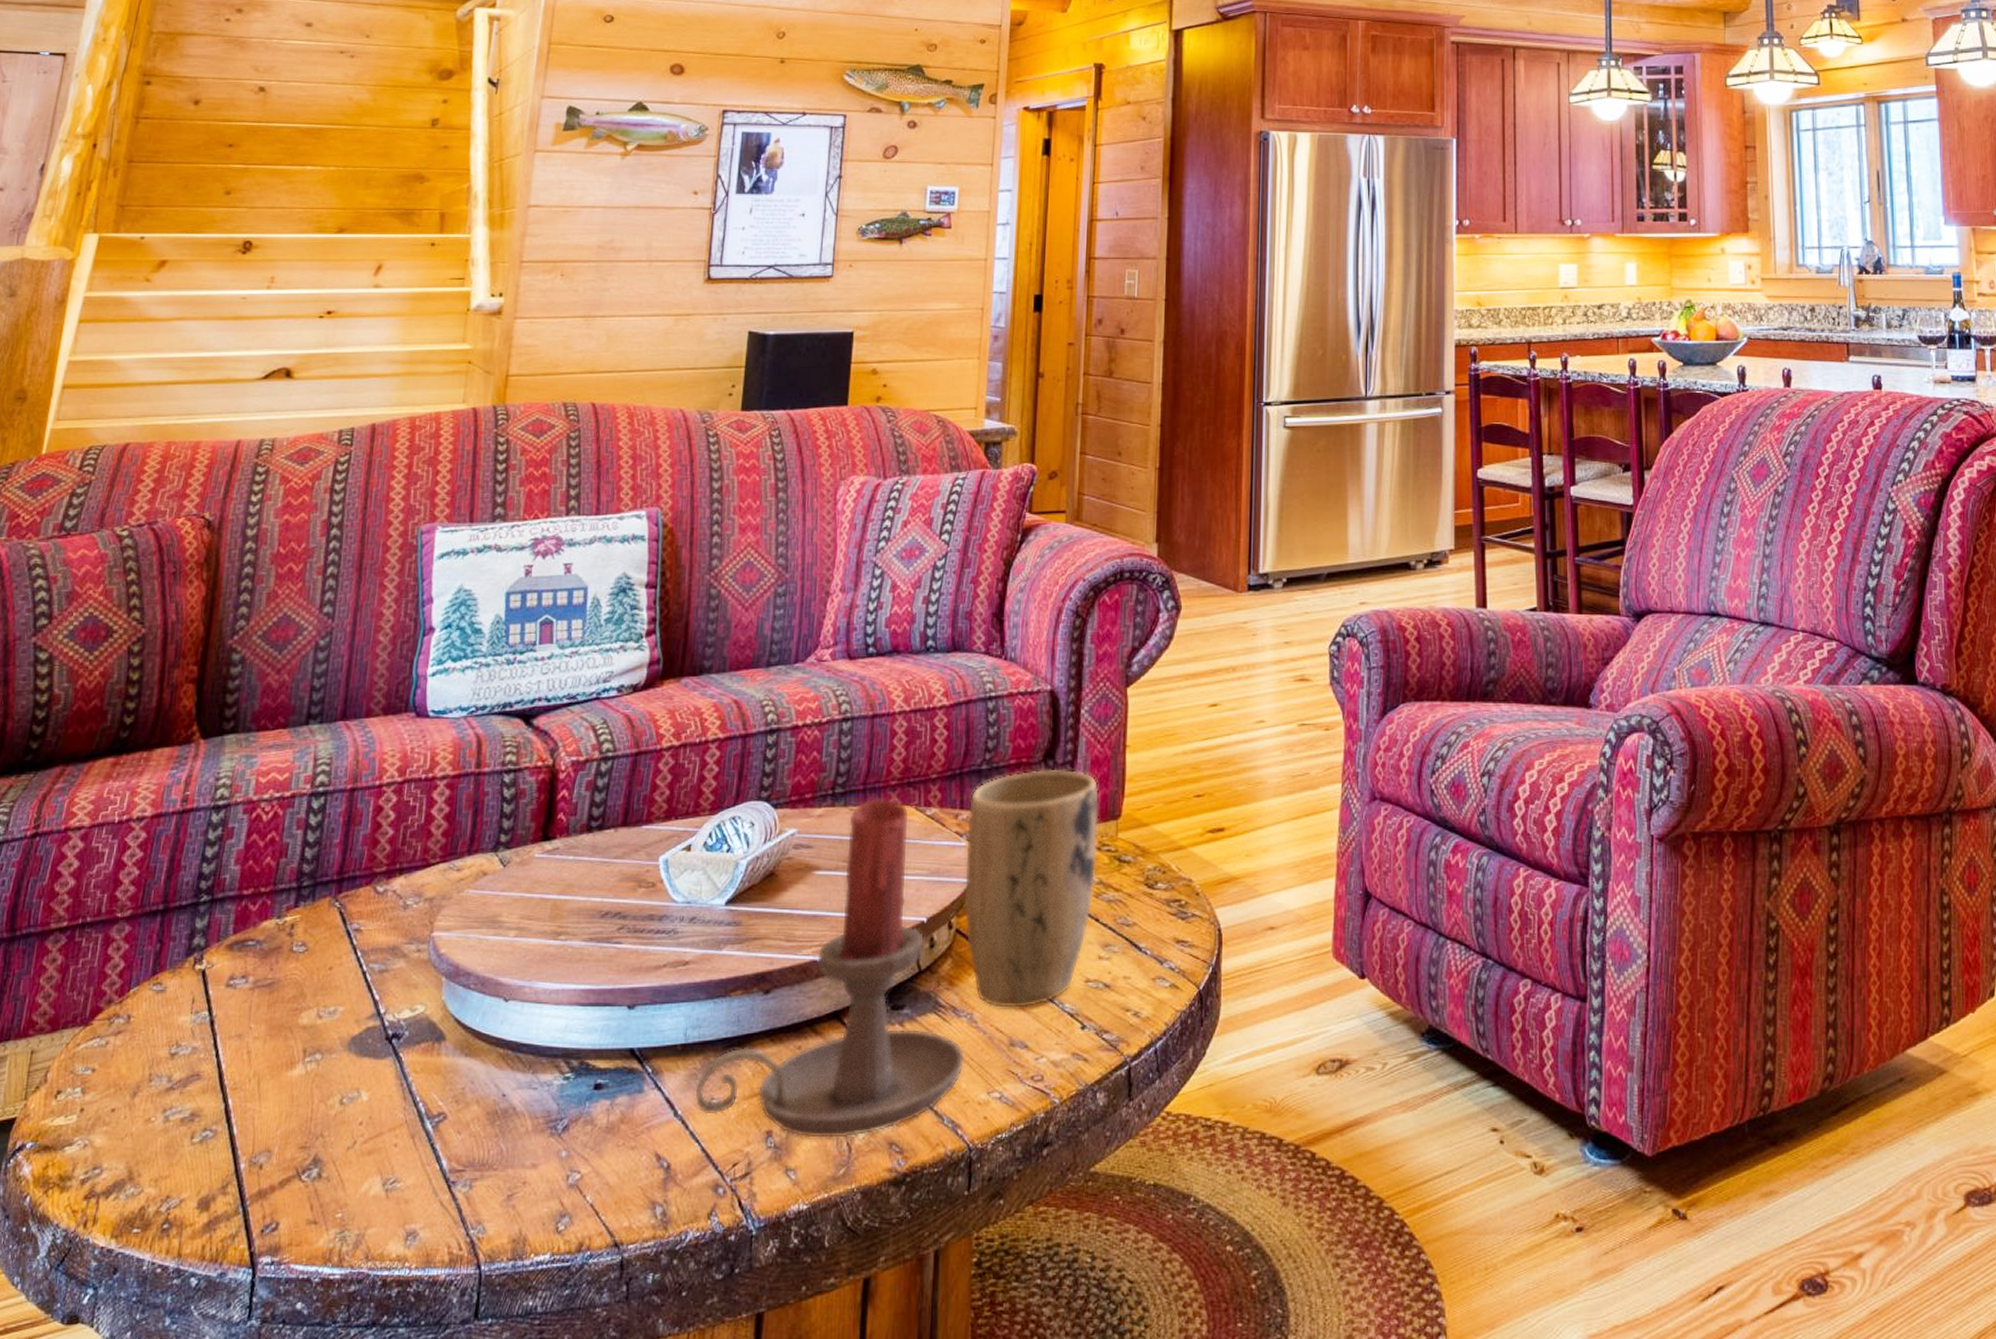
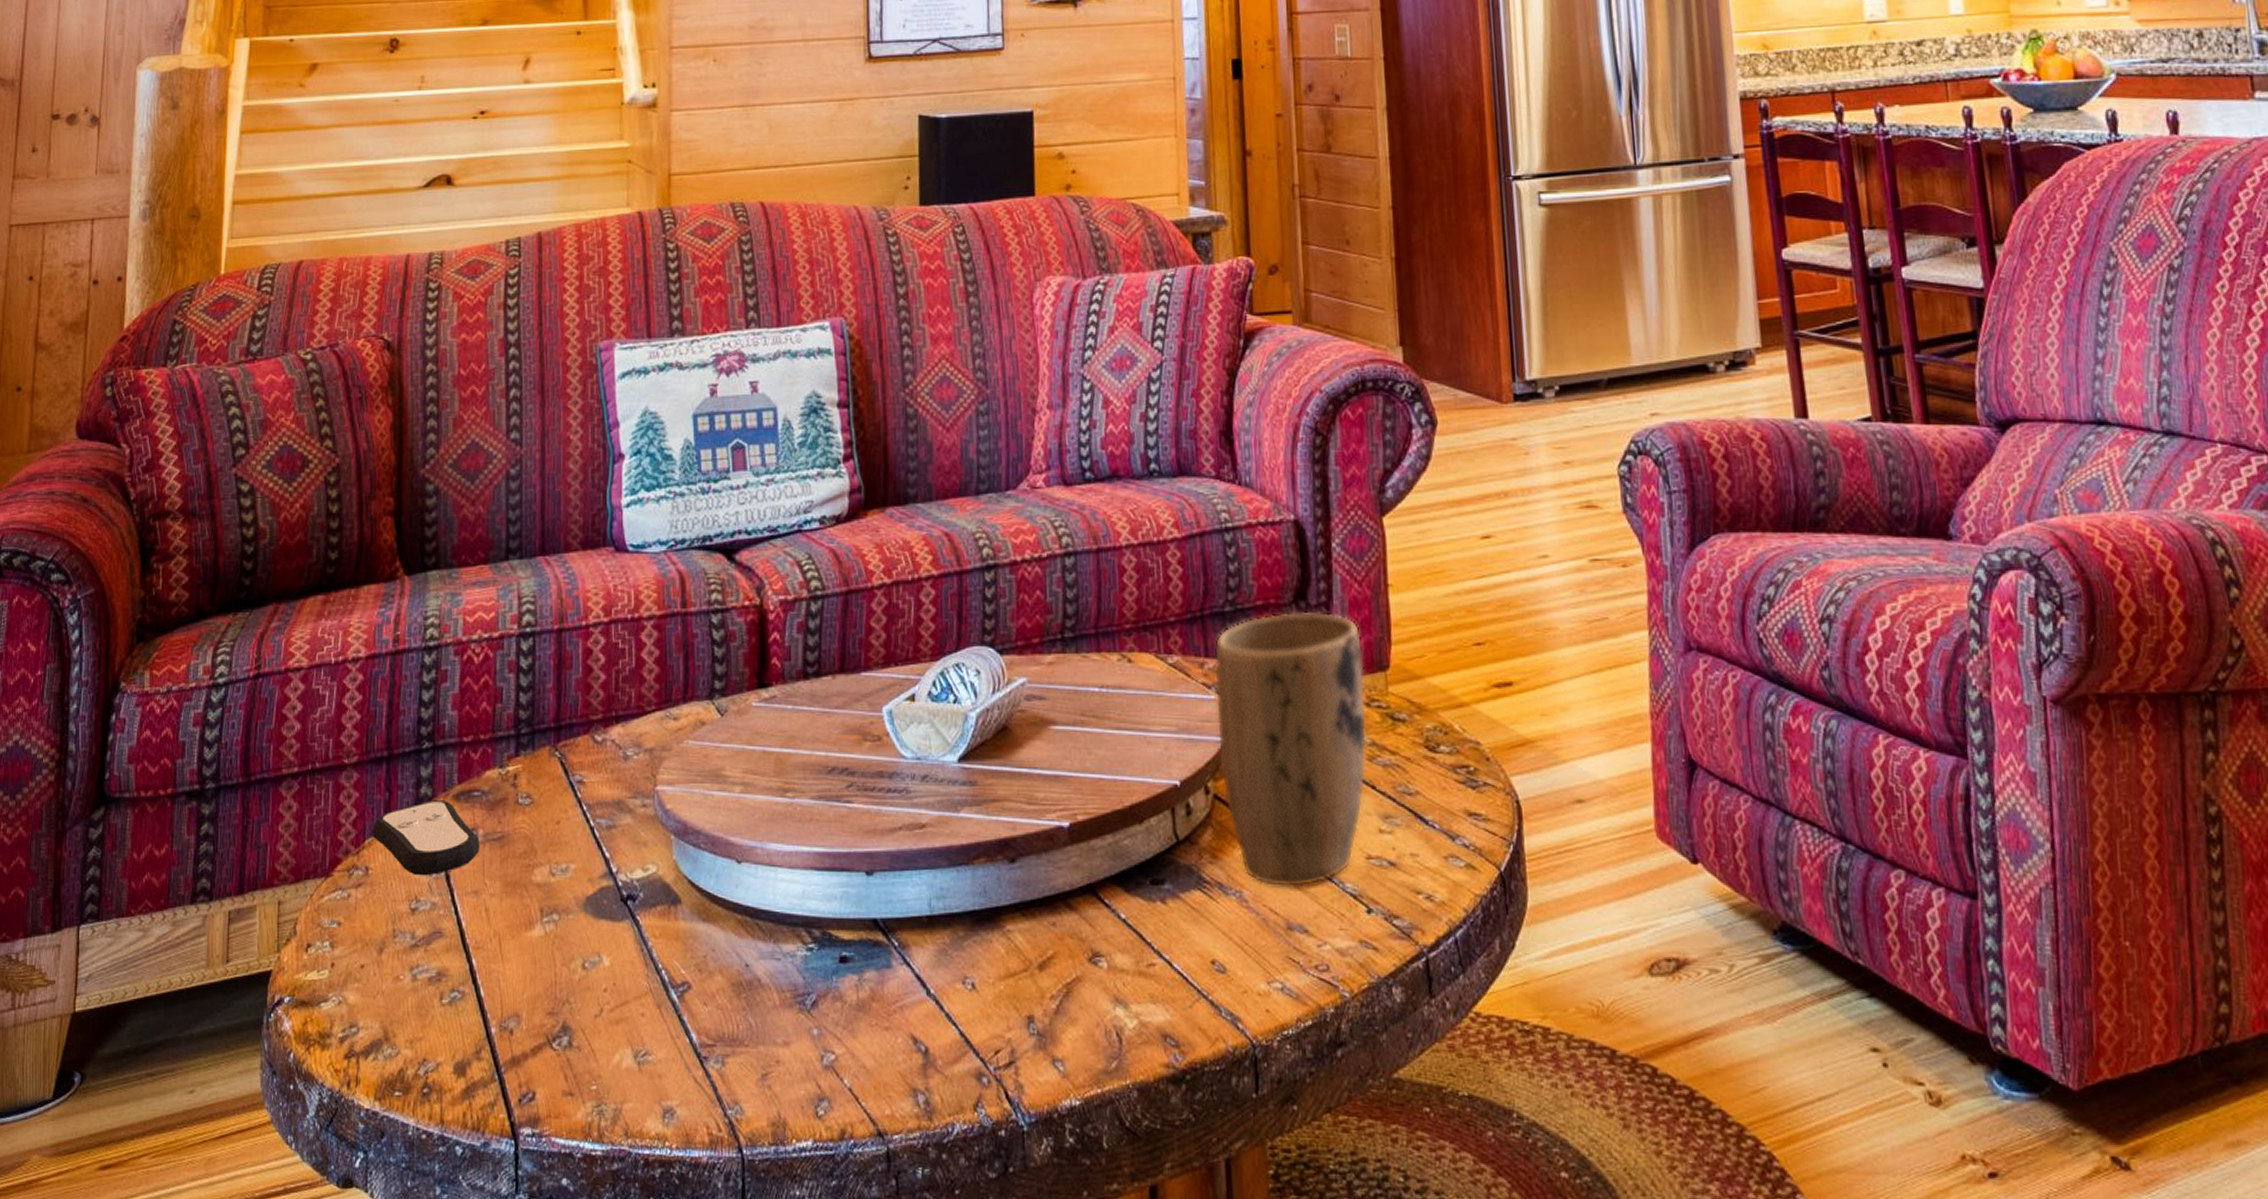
remote control: none [138,950,250,1022] -> present [372,800,480,876]
candle holder: present [694,798,966,1139] -> none [945,643,1239,1029]

